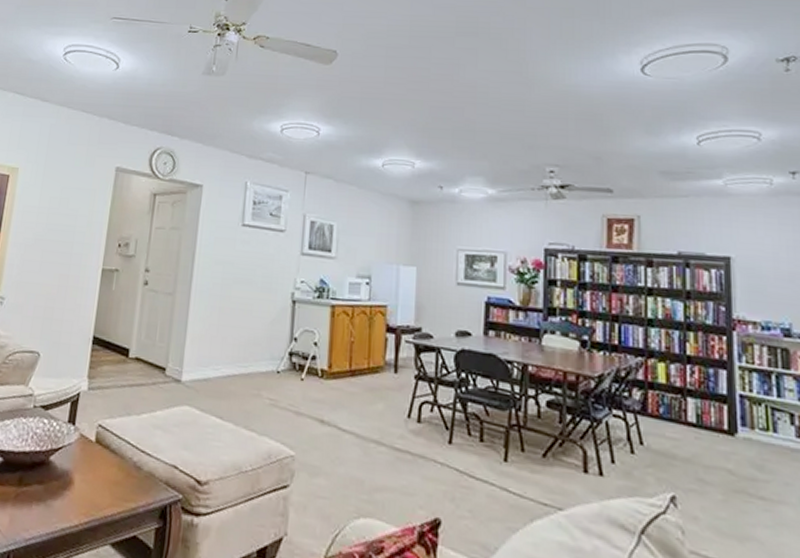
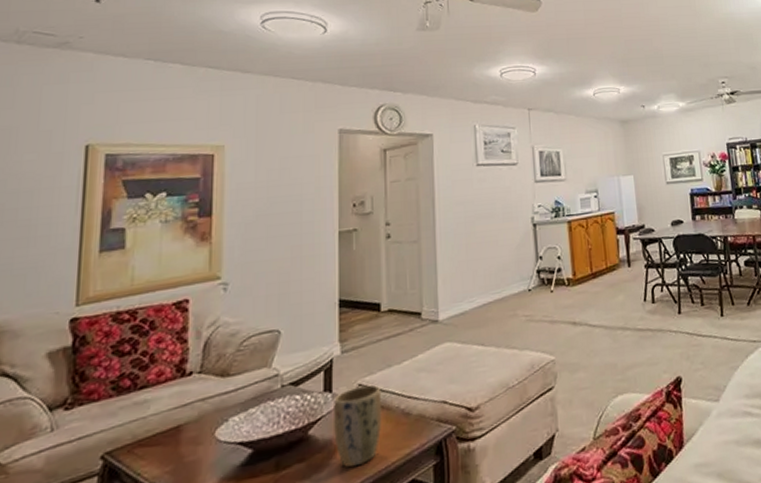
plant pot: none [70,426,118,505] -> present [334,384,382,467]

